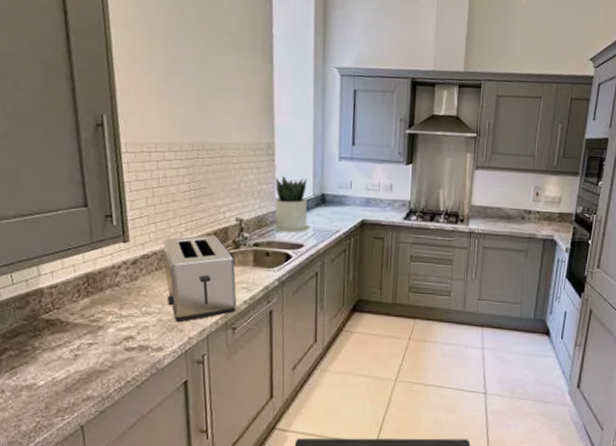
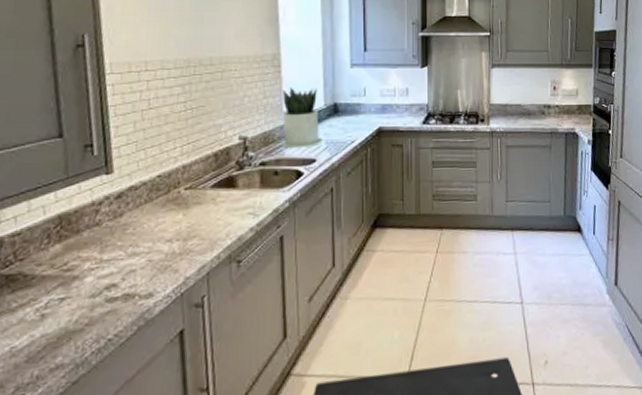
toaster: present [163,235,237,323] -> none [154,157,242,262]

